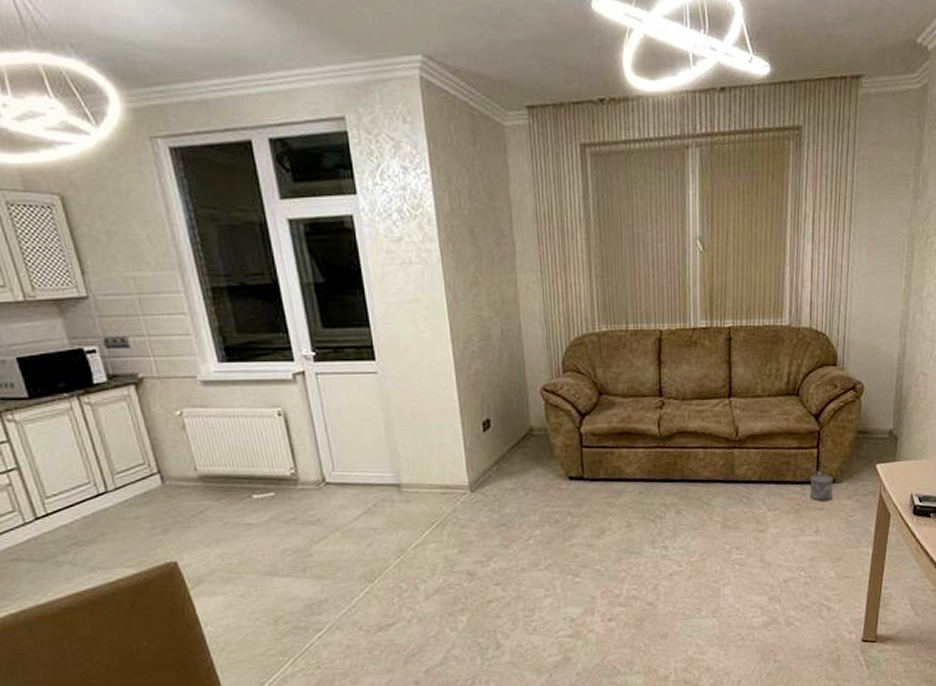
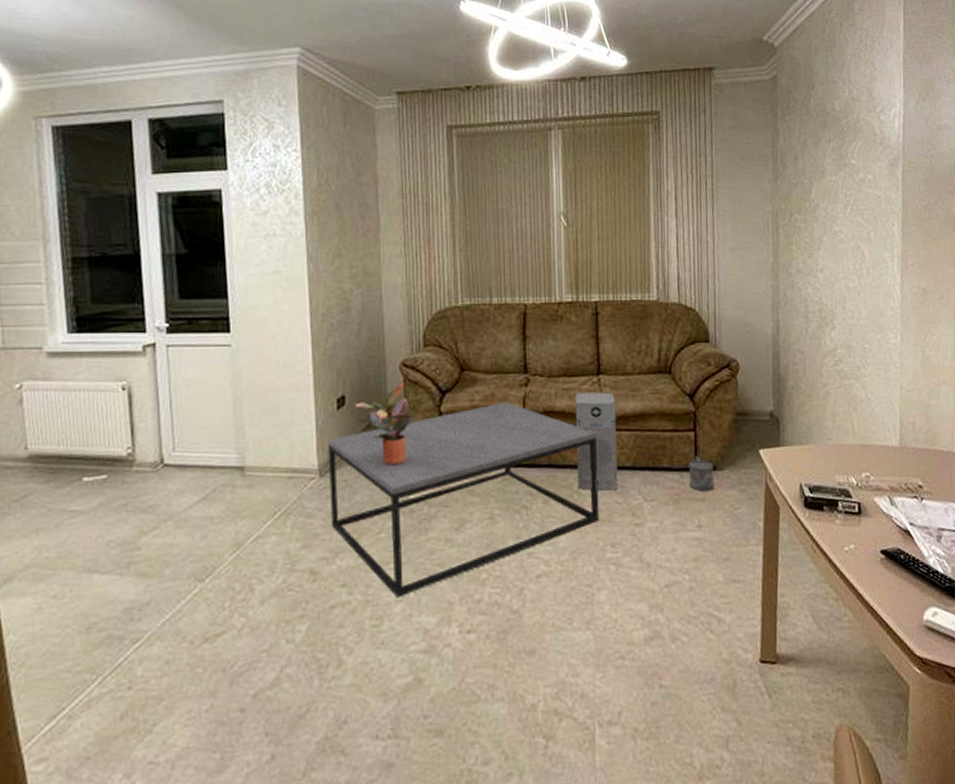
coffee table: none [477,423,727,594] -> present [328,402,600,598]
potted plant: none [499,407,556,481] -> present [354,384,415,464]
air purifier: none [707,413,745,502] -> present [575,392,618,491]

